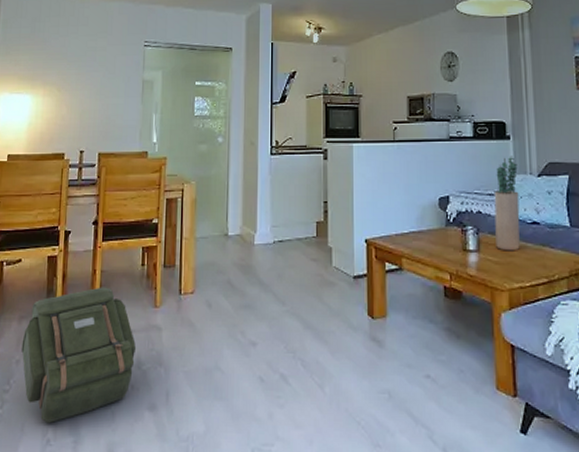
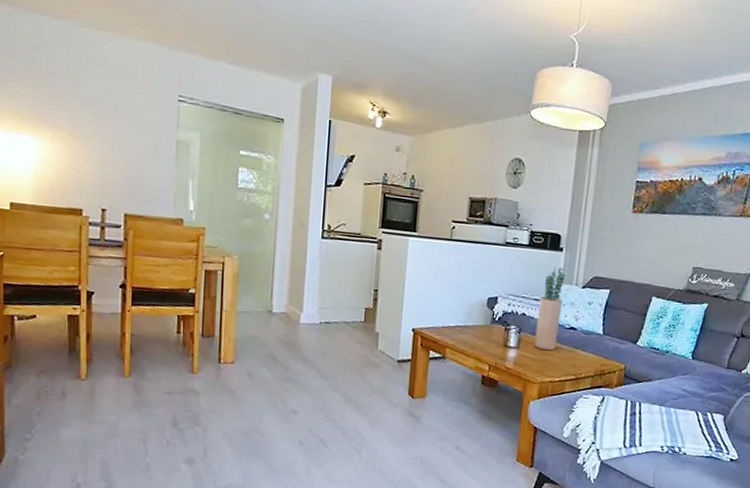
backpack: present [21,287,137,424] -> none [42,349,172,471]

